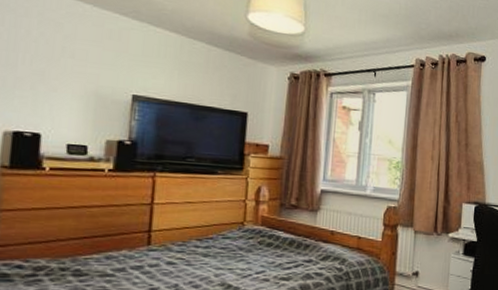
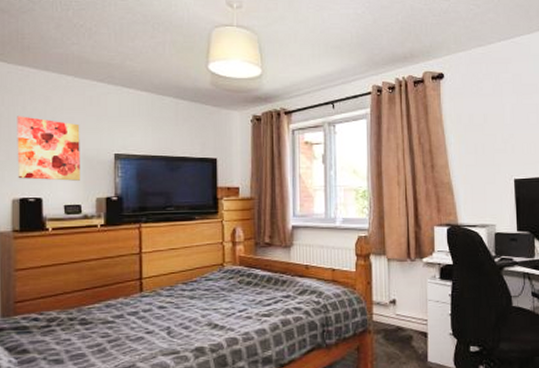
wall art: none [13,39,95,119] -> present [17,116,80,181]

